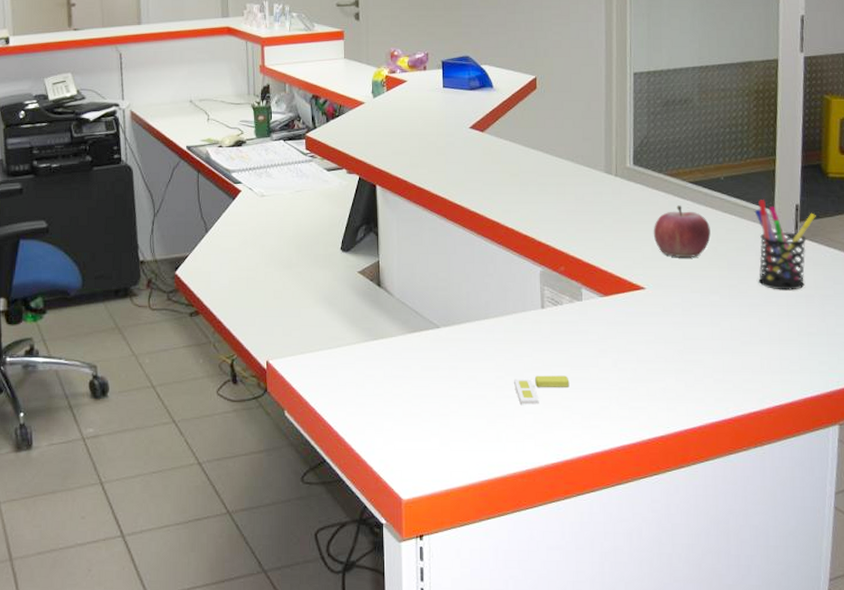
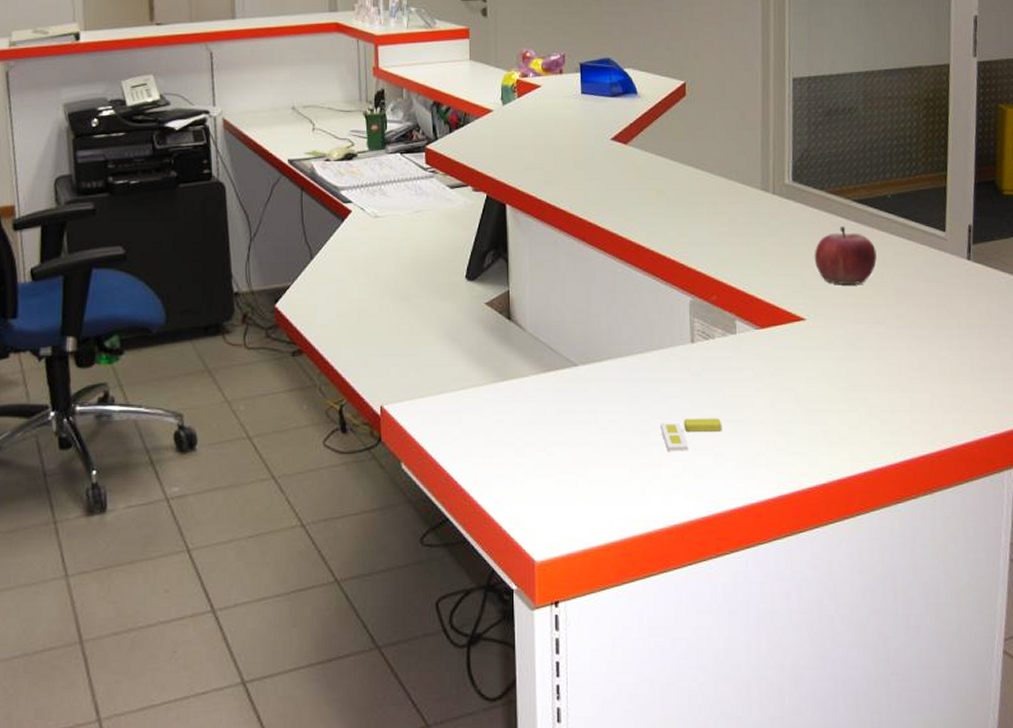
pen holder: present [754,200,816,290] -> none [924,220,990,320]

